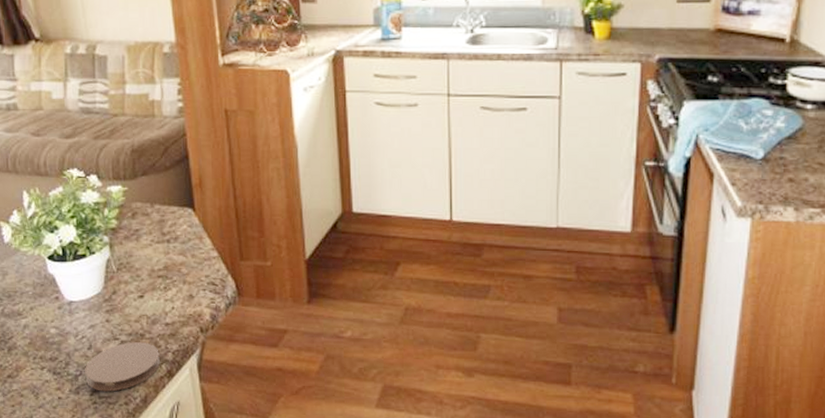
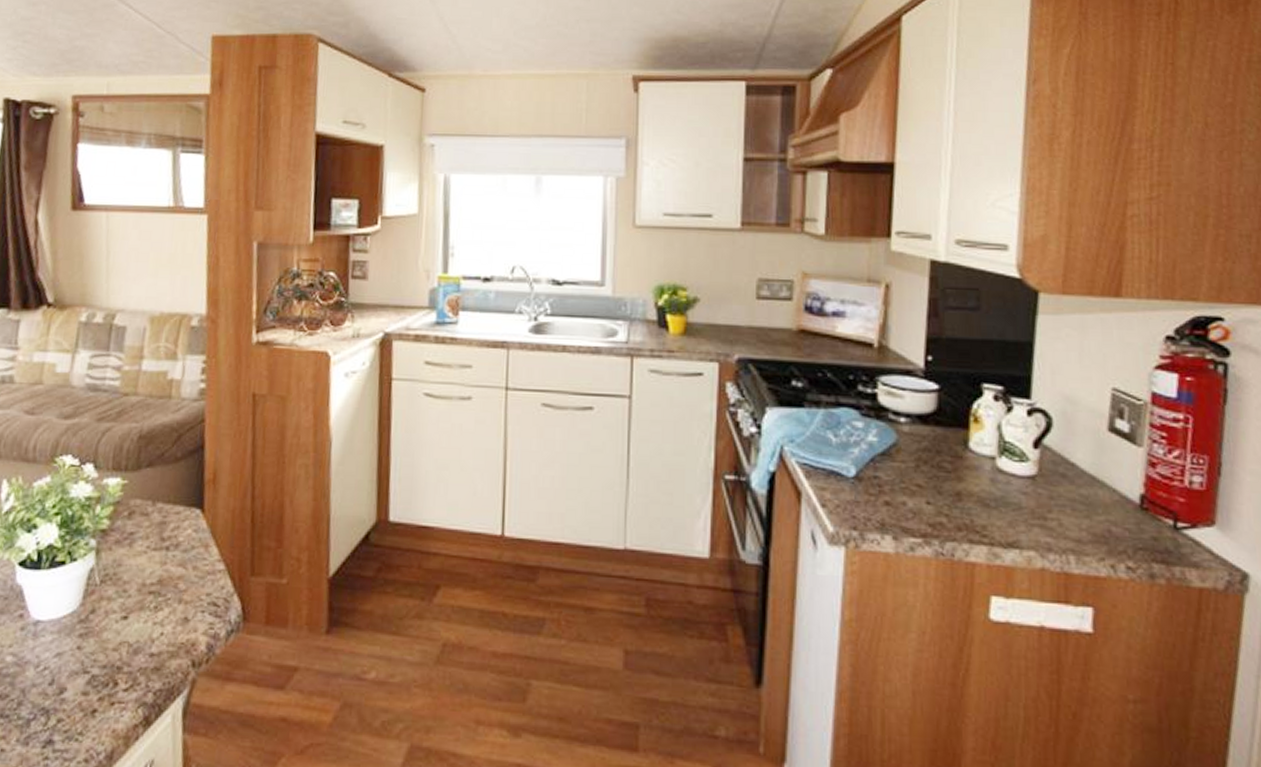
coaster: present [85,341,161,392] -> none [40,676,138,744]

